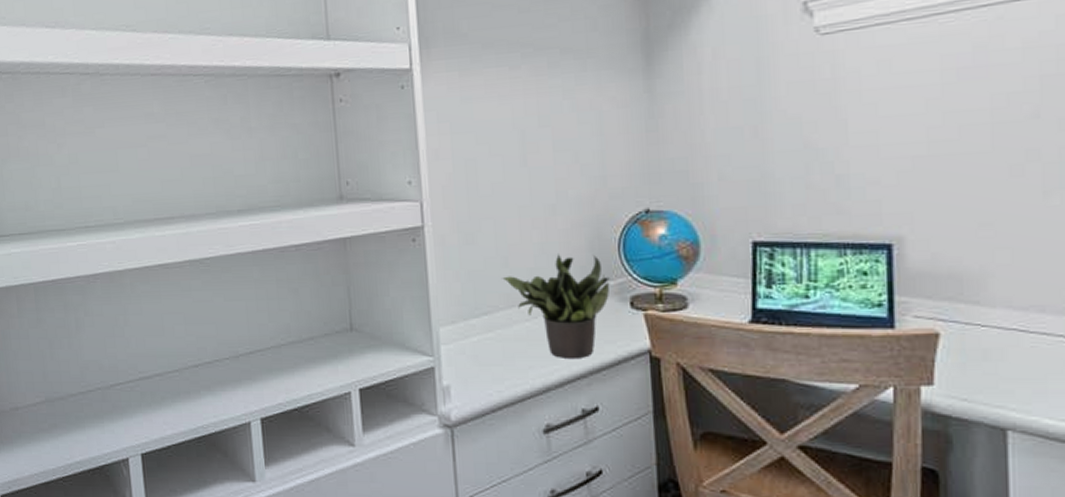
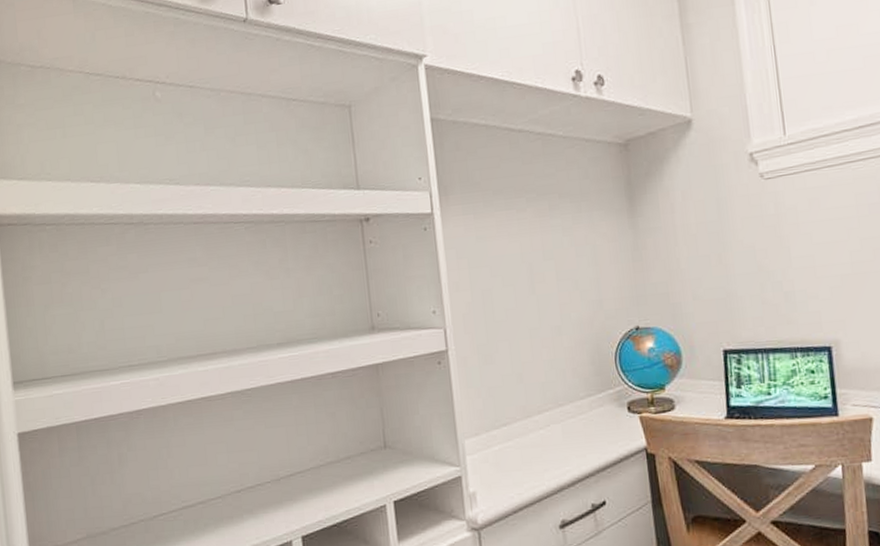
potted plant: present [502,254,610,358] -> none [518,368,610,460]

